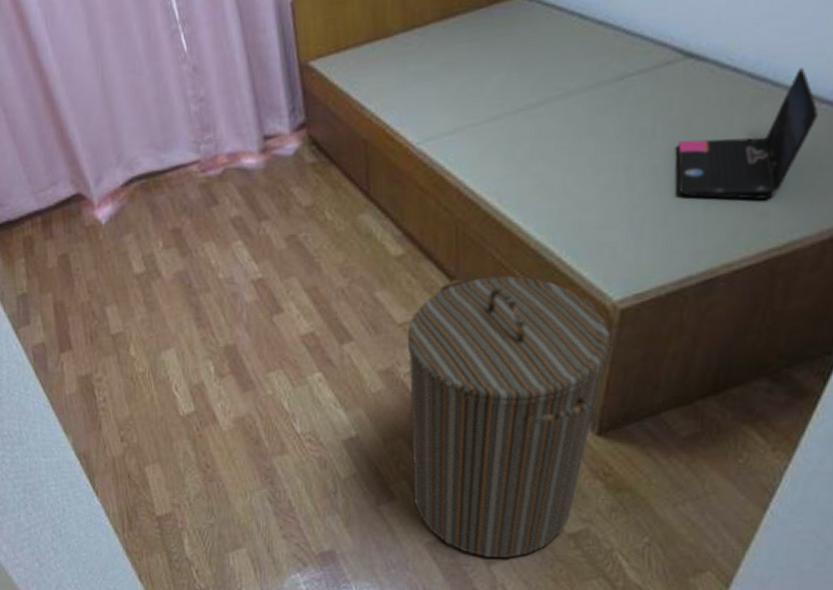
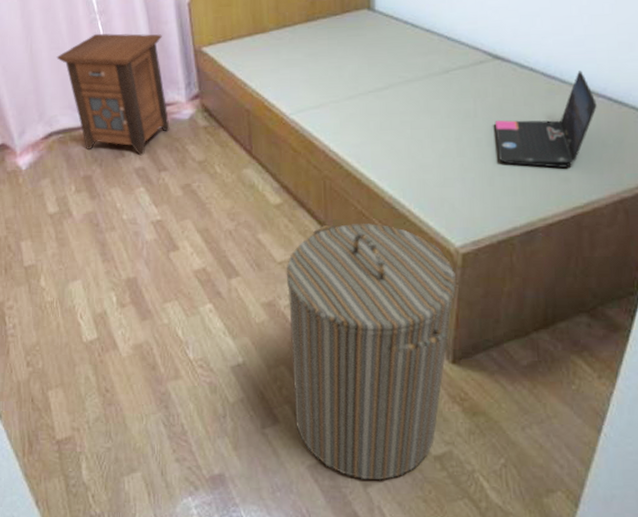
nightstand: none [133,46,271,203] -> present [56,33,170,156]

